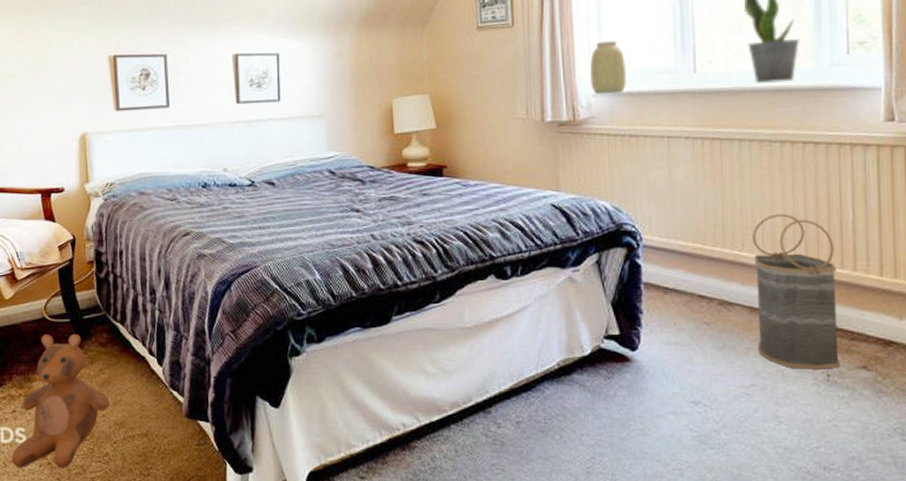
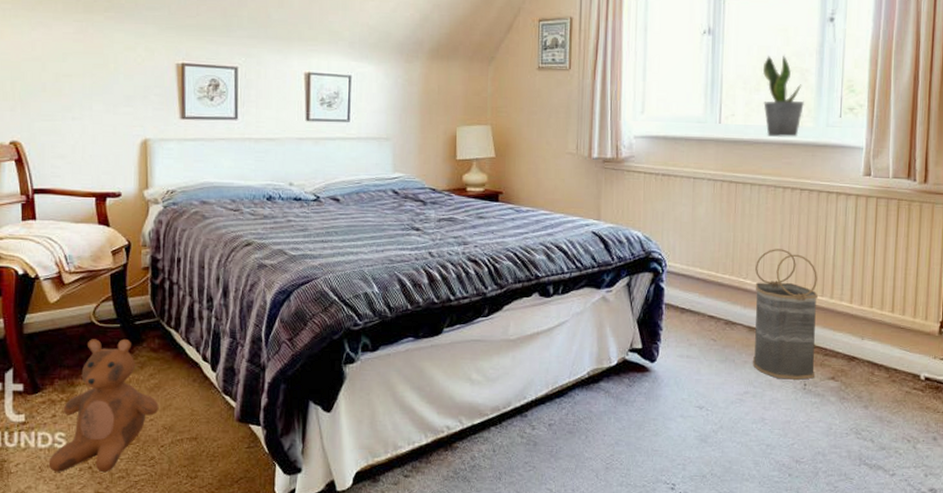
vase: present [590,41,626,94] -> none [633,90,664,137]

